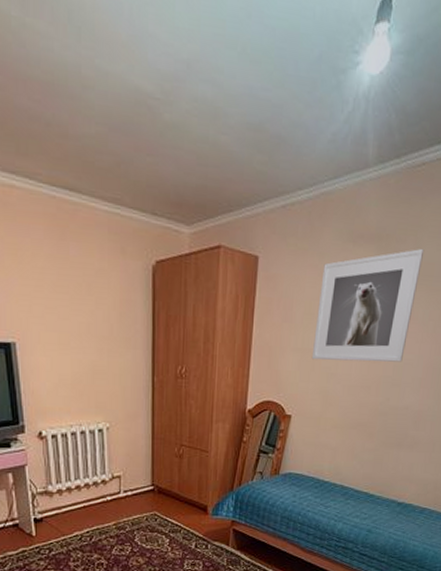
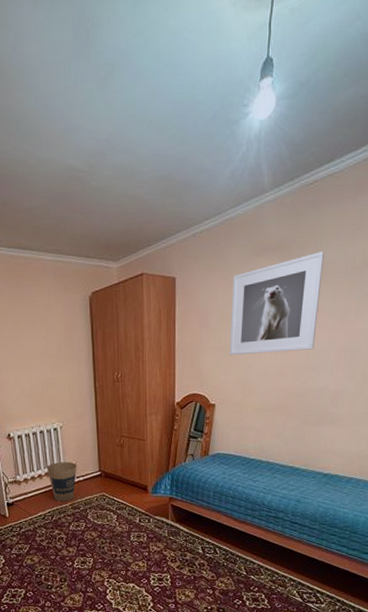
trash can: none [86,471,125,521] -> present [46,462,77,502]

